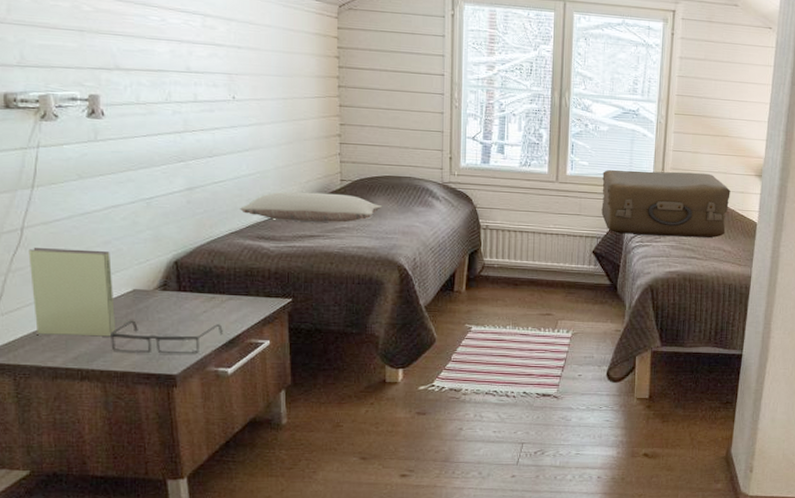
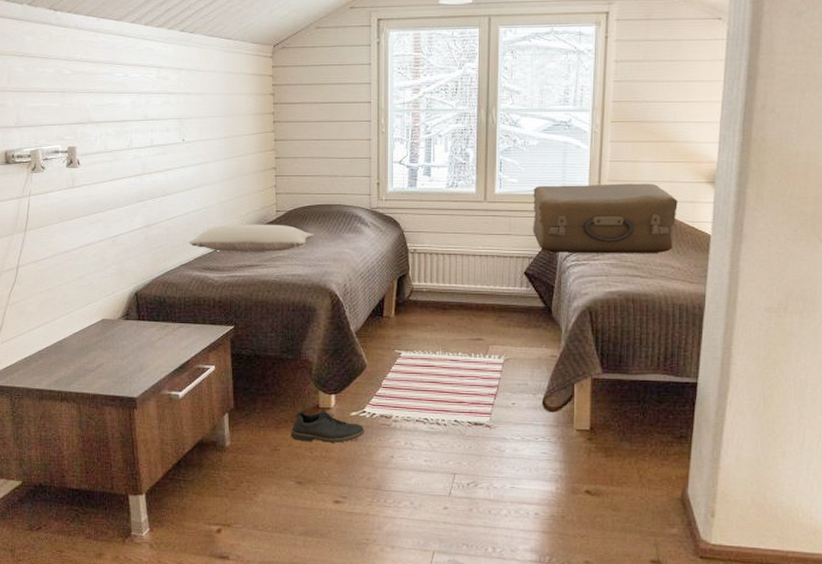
book: present [28,248,116,337] -> none [22,284,89,362]
glasses: present [109,320,223,354] -> none [83,347,175,379]
shoe: none [354,384,433,417] -> present [290,410,365,443]

